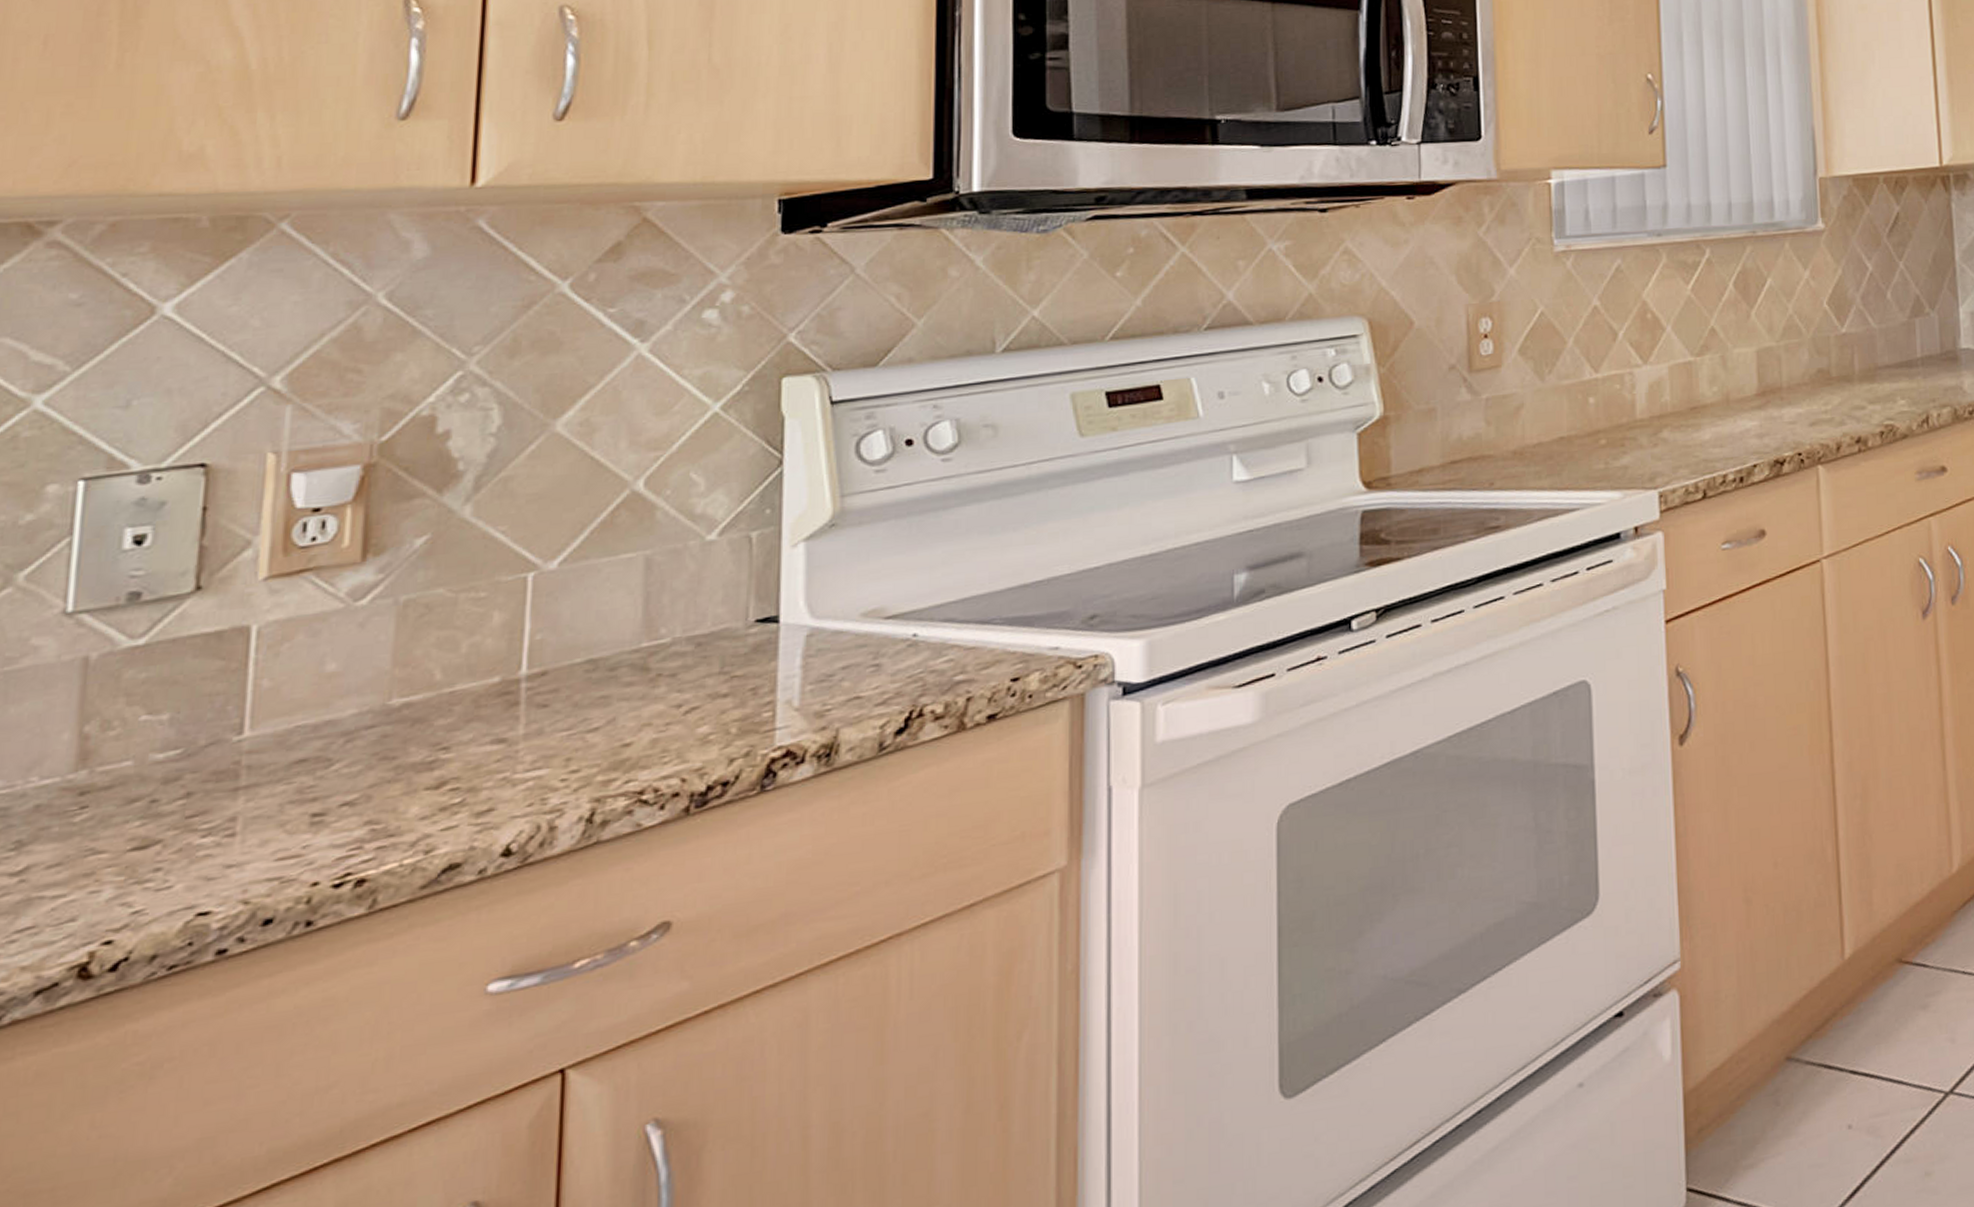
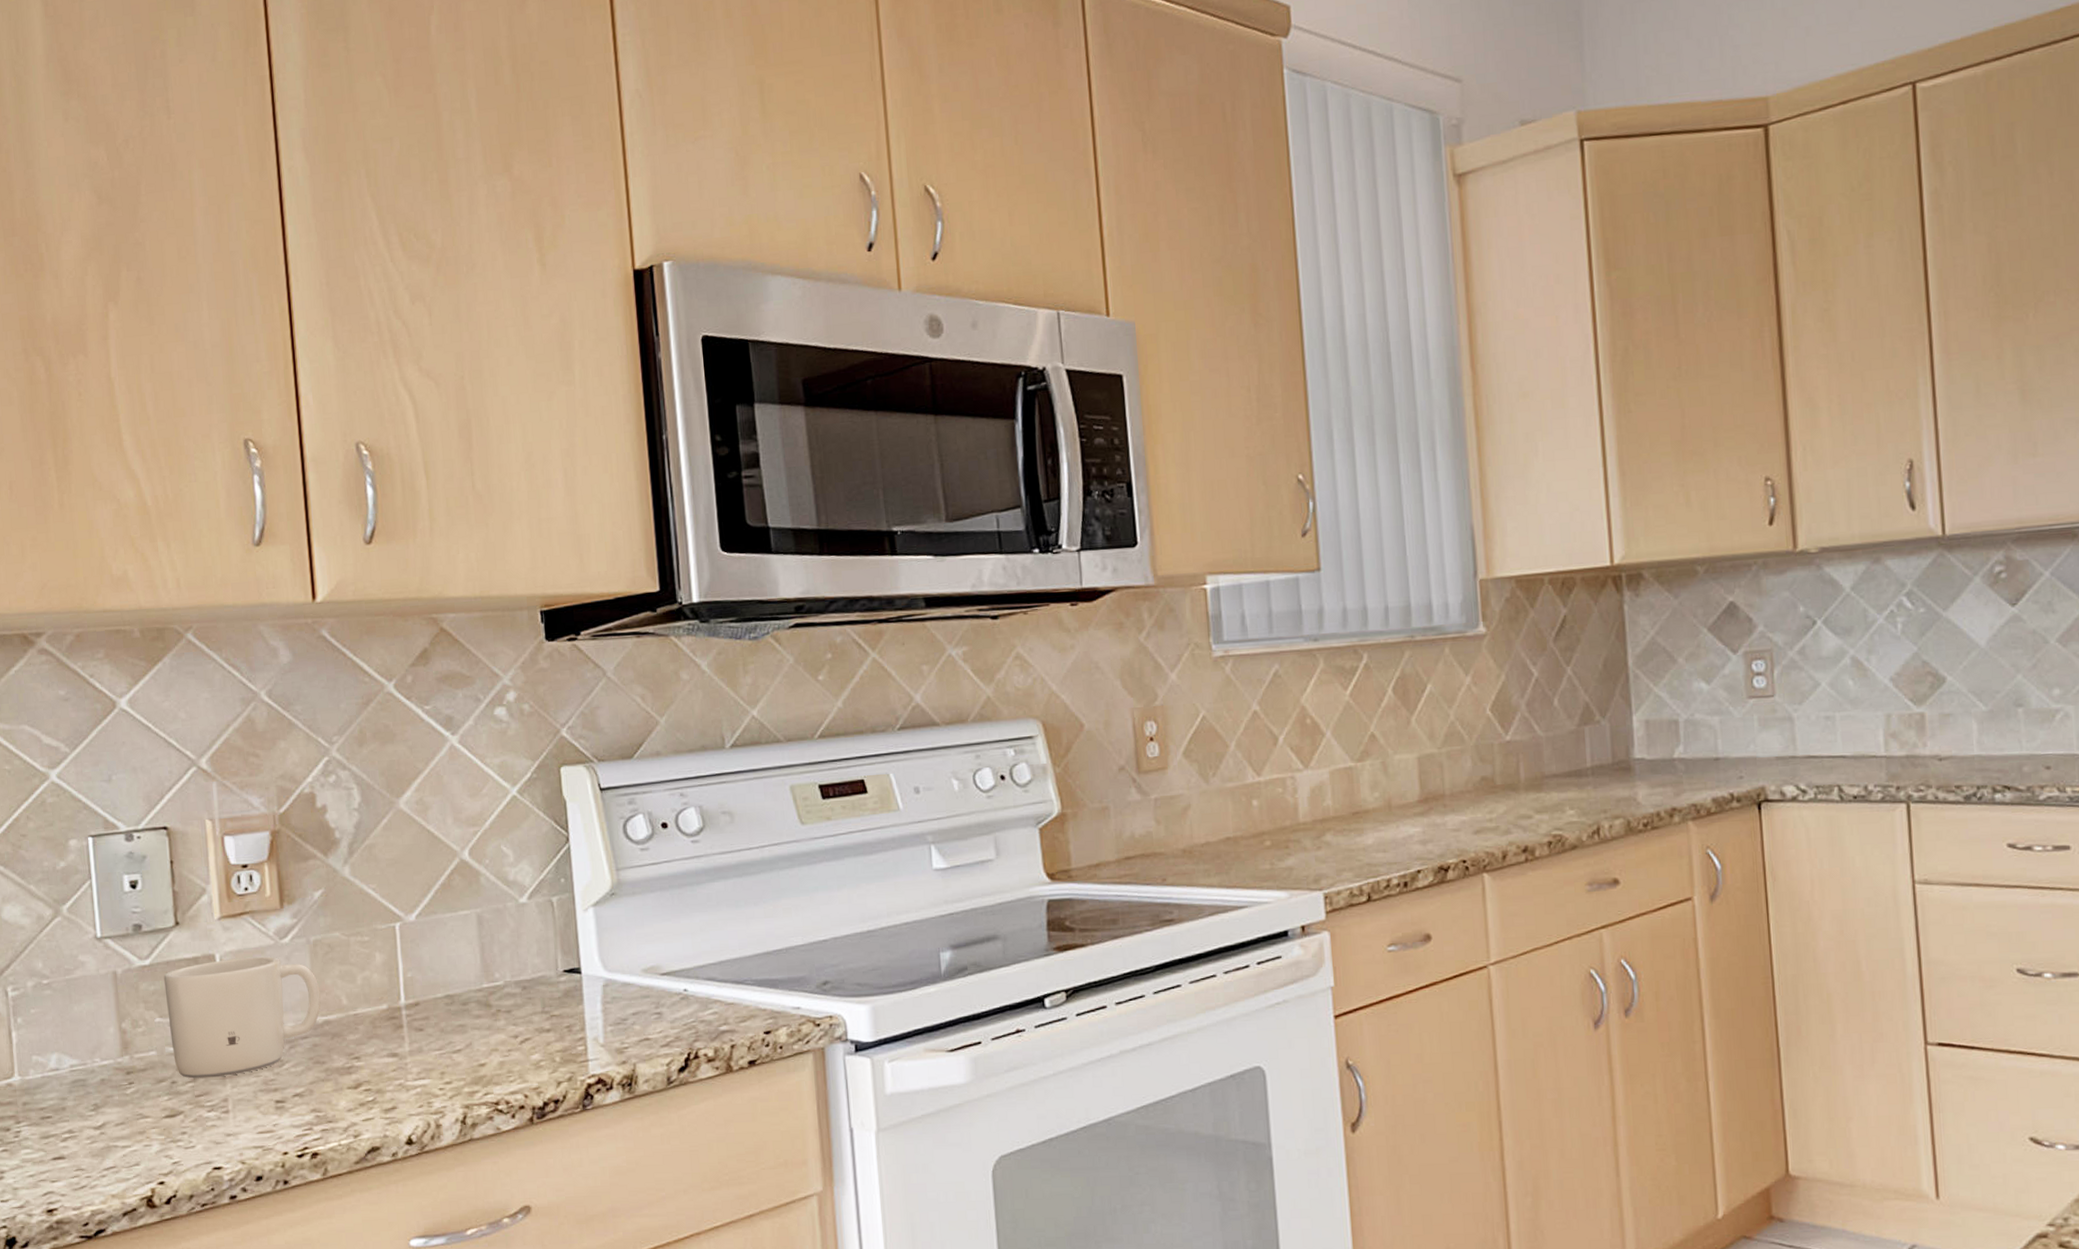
mug: none [160,624,404,794] -> present [163,956,321,1079]

